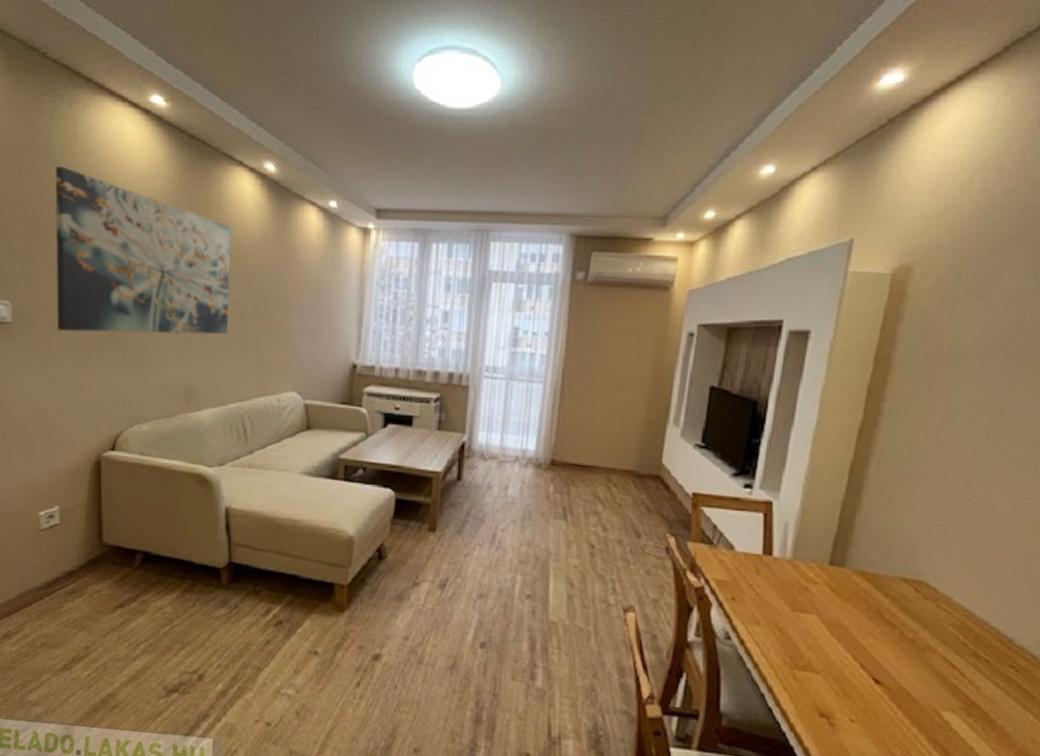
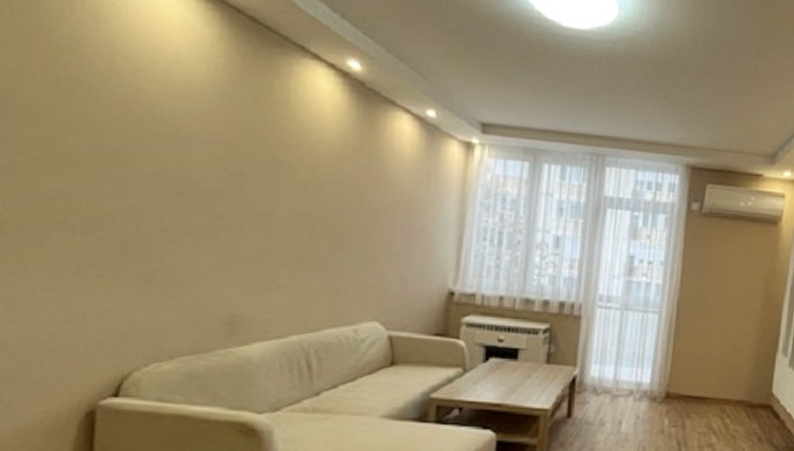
wall art: present [55,167,232,335] -> none [36,33,302,254]

